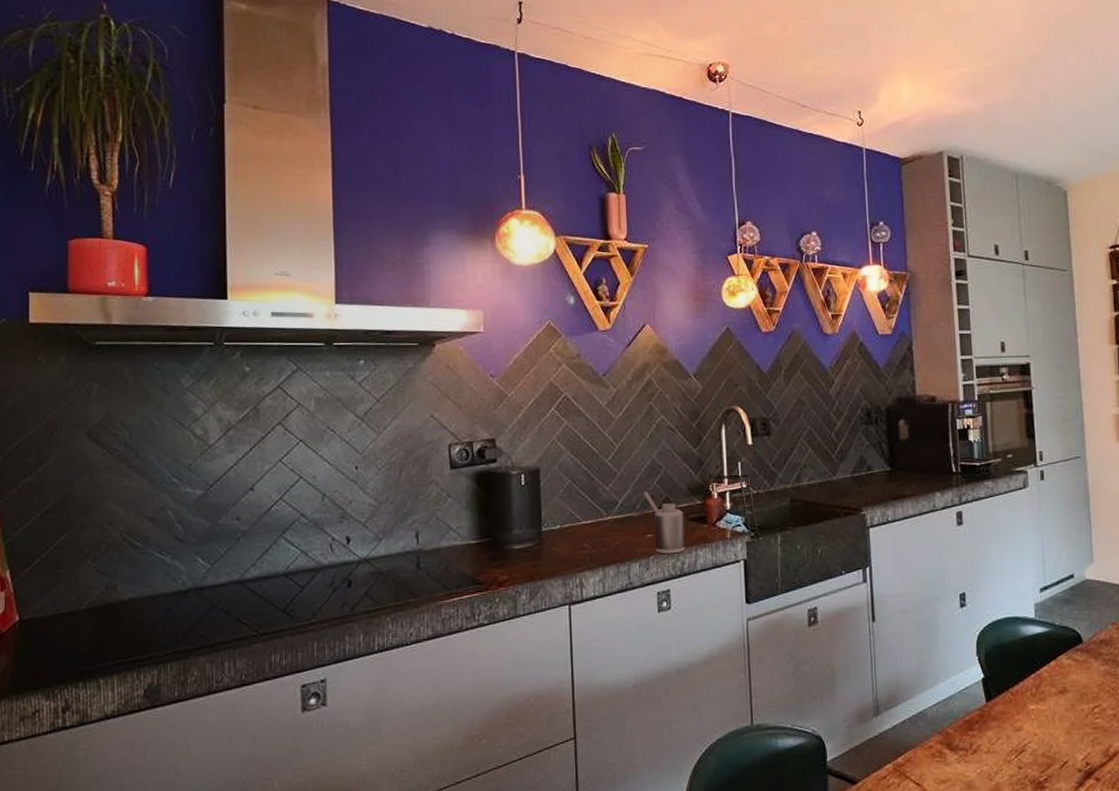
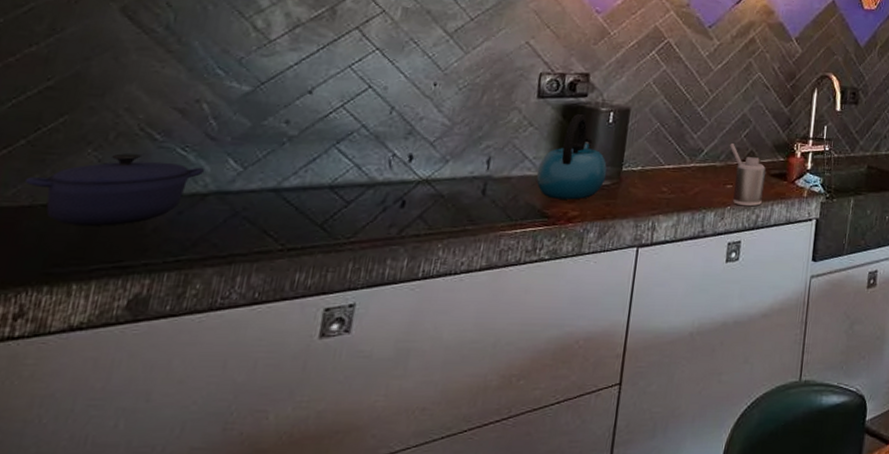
cooking pot: none [46,560,180,629] -> present [24,152,204,227]
kettle: none [462,480,528,565] -> present [536,114,608,200]

